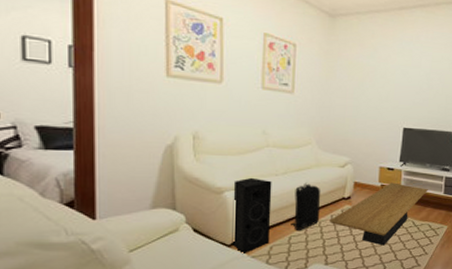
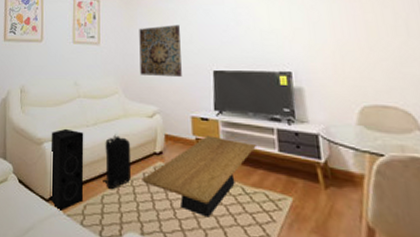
wall art: none [335,81,378,131] -> present [139,24,182,77]

